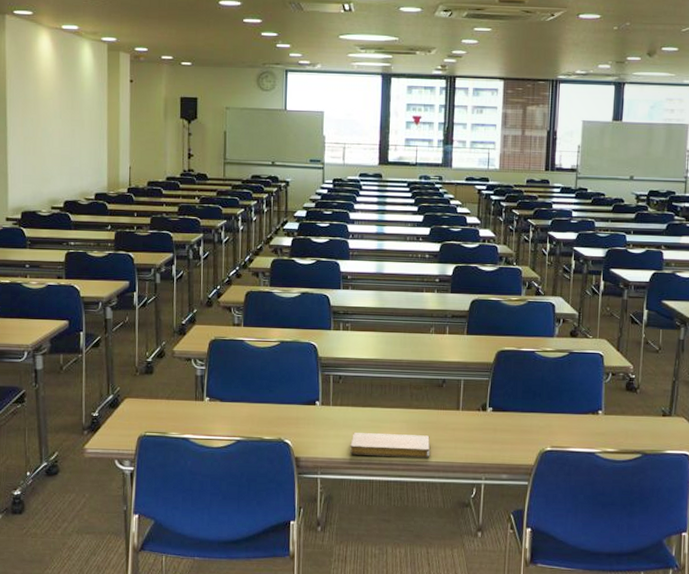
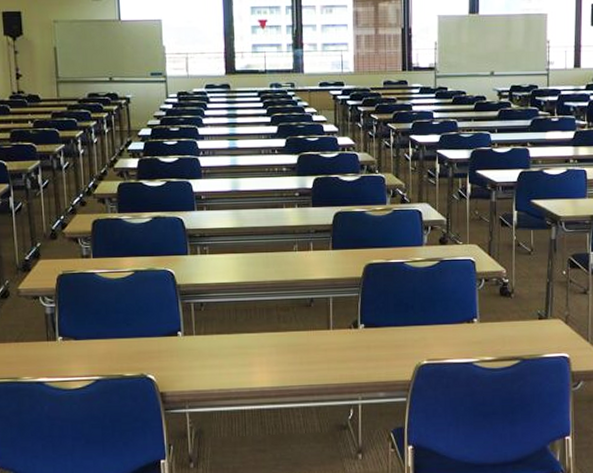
notebook: present [350,433,430,458] -> none [218,358,302,385]

